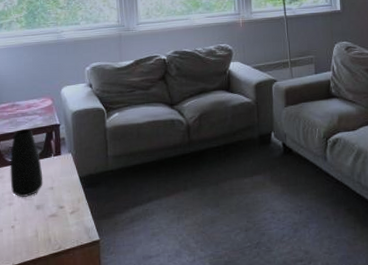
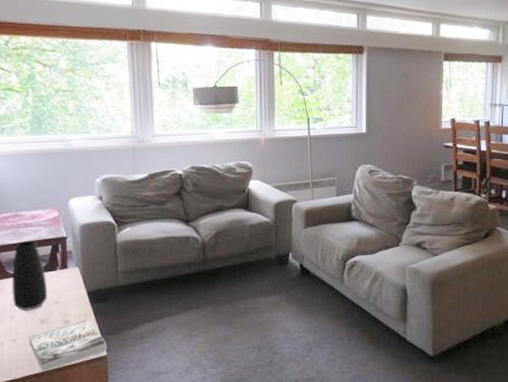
book: none [26,204,100,258] -> present [29,319,108,372]

